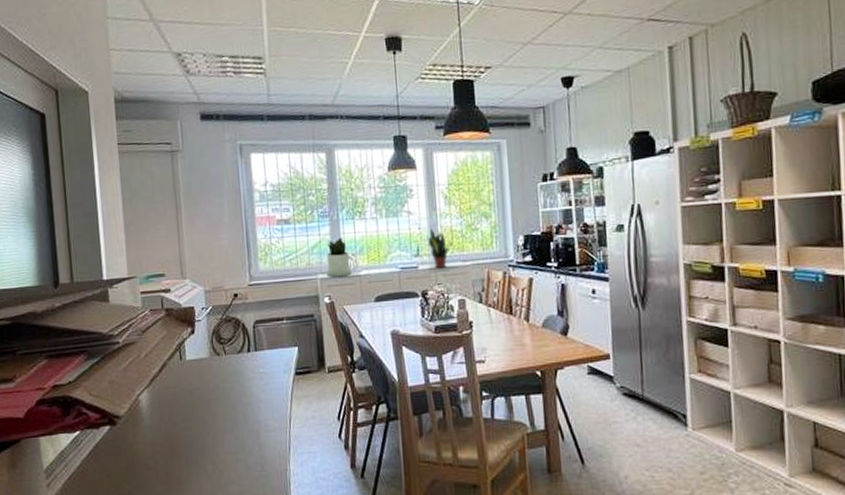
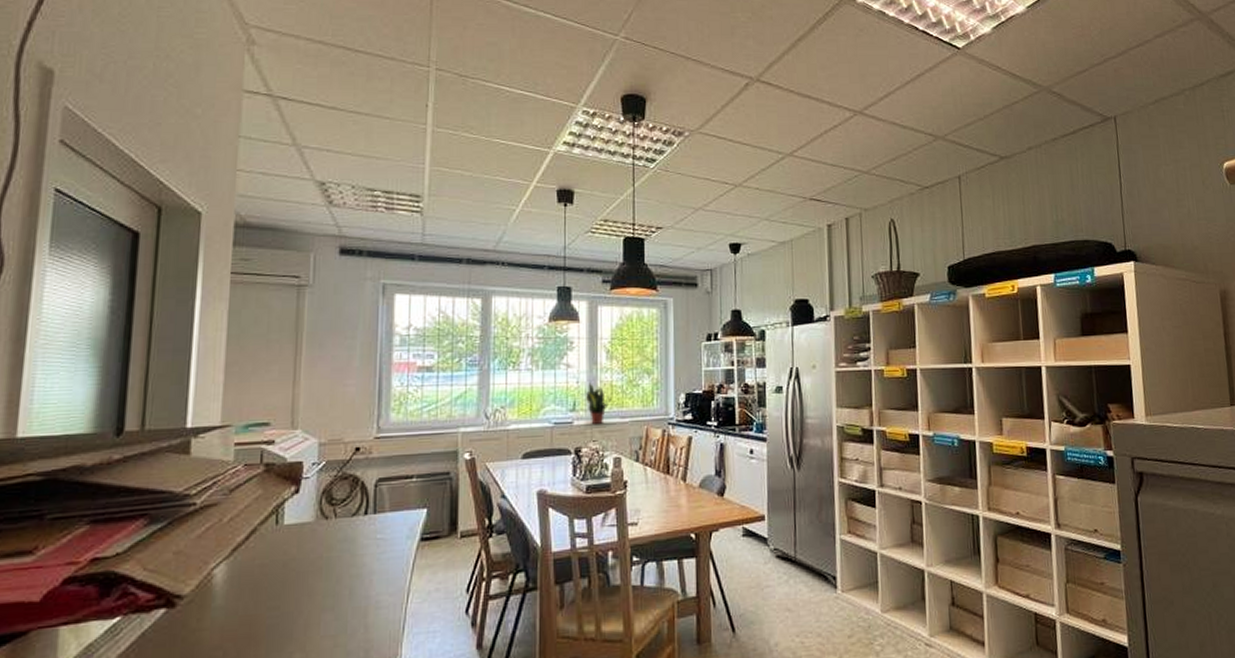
planter: present [326,237,352,277] -> none [469,388,499,431]

